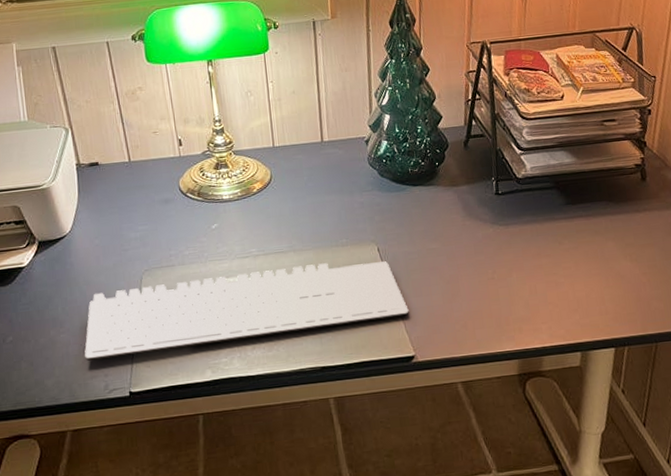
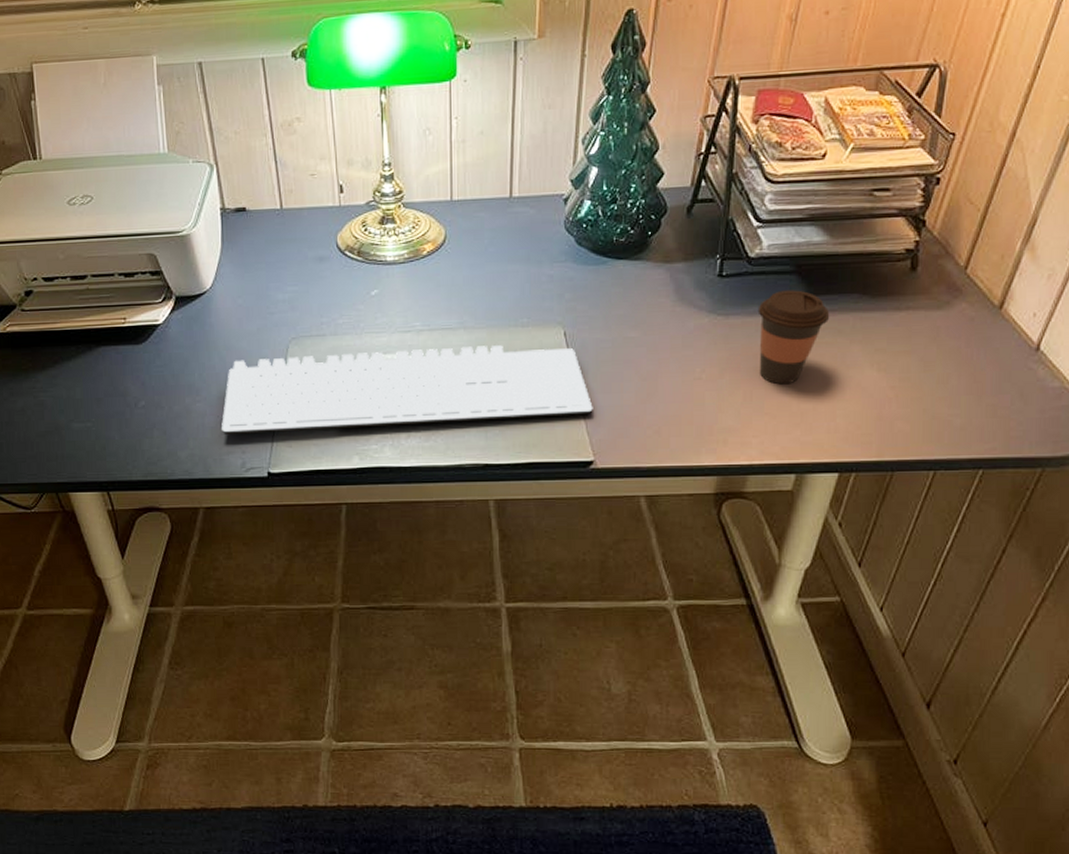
coffee cup: none [530,201,587,279] -> present [757,290,830,385]

